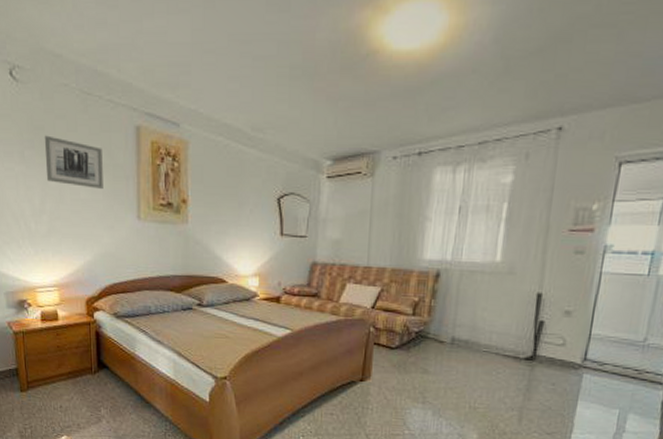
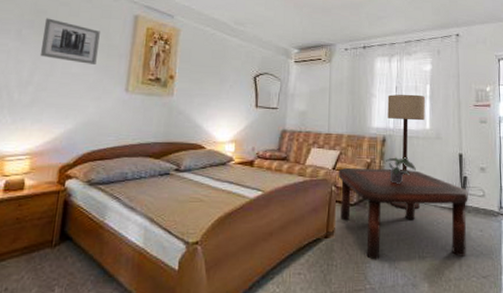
coffee table: none [377,307,543,411] -> present [338,168,468,260]
potted plant: none [435,296,477,327] -> present [383,157,416,184]
floor lamp: none [440,216,500,357] -> present [387,94,426,210]

